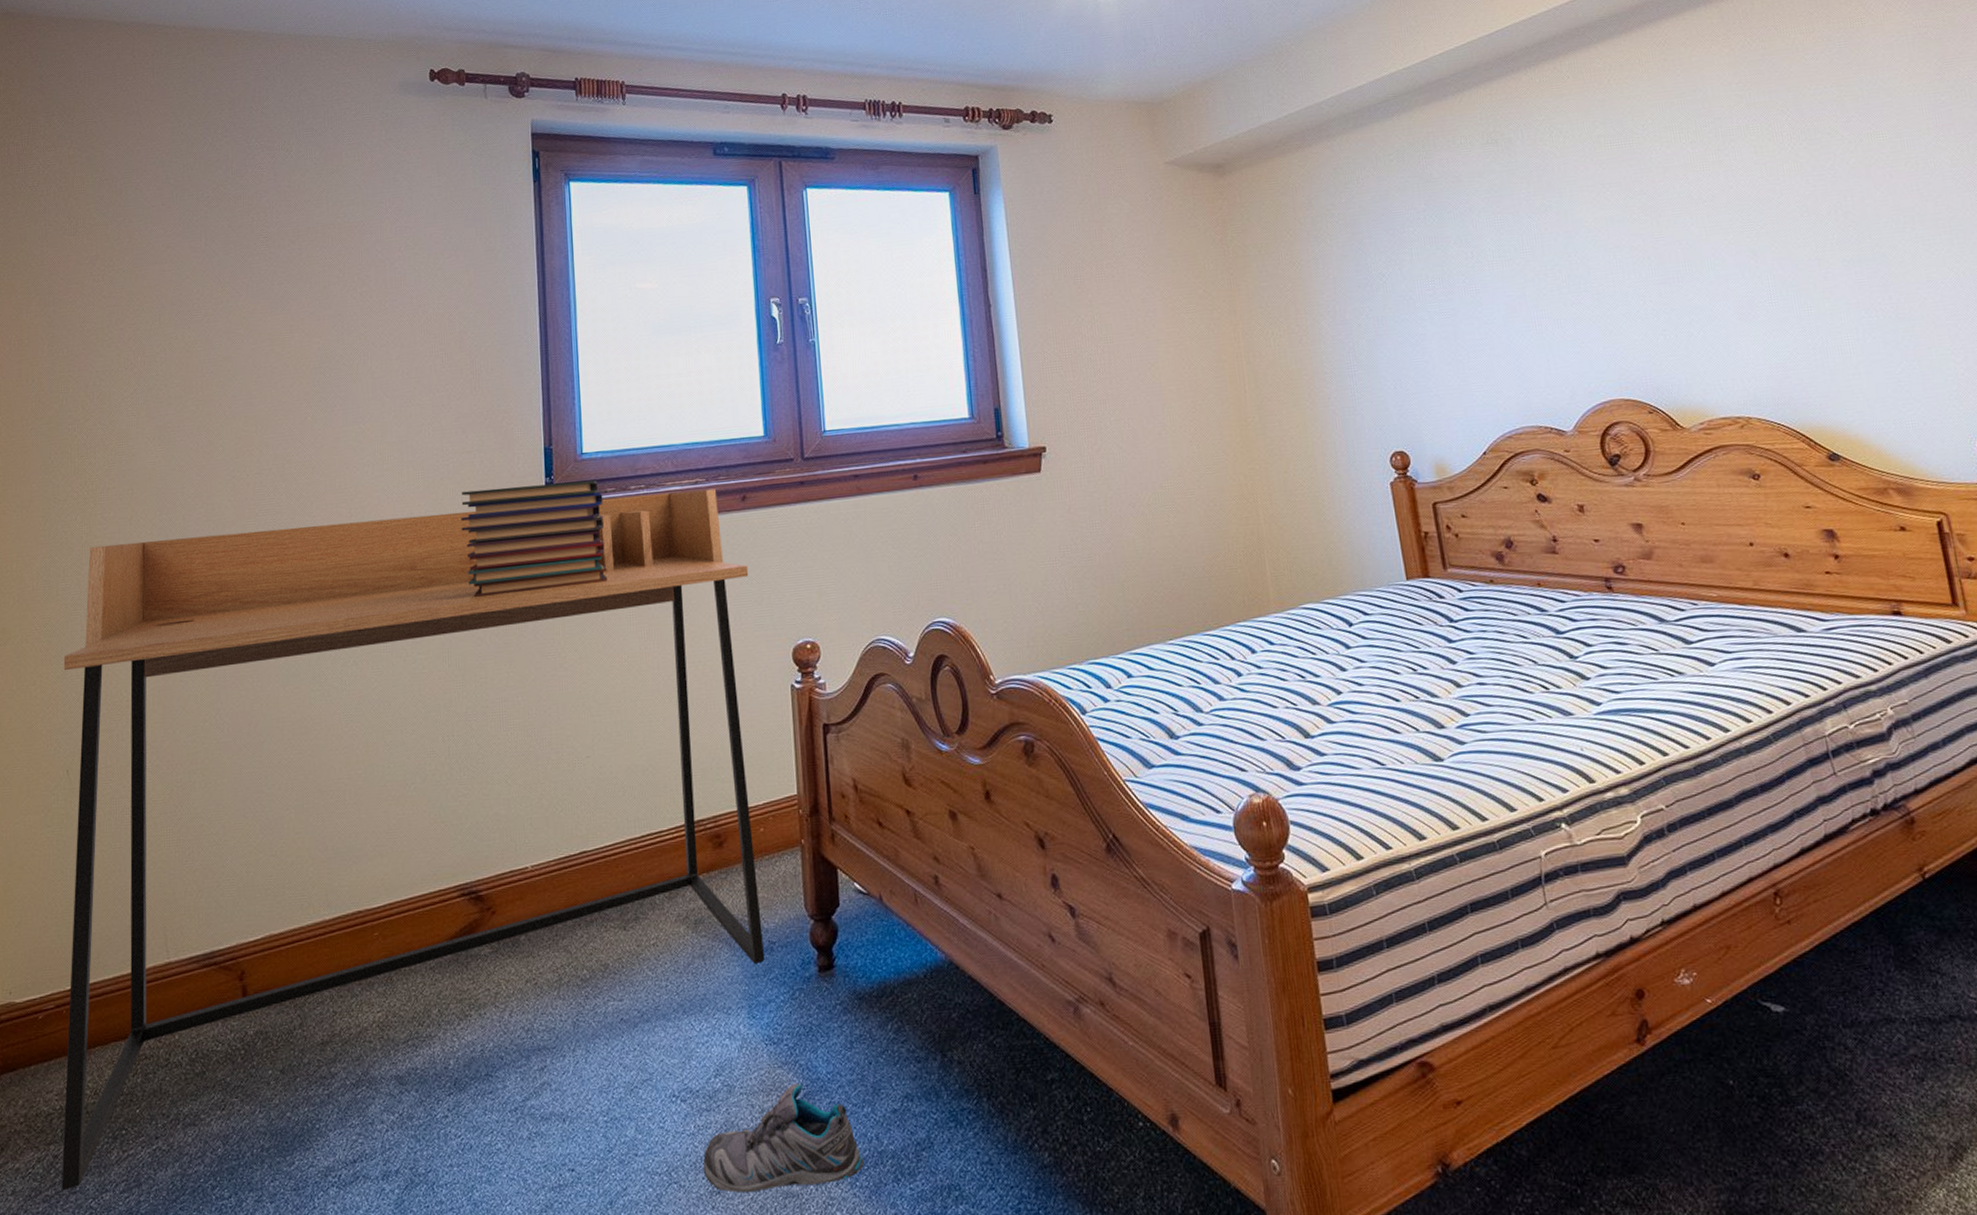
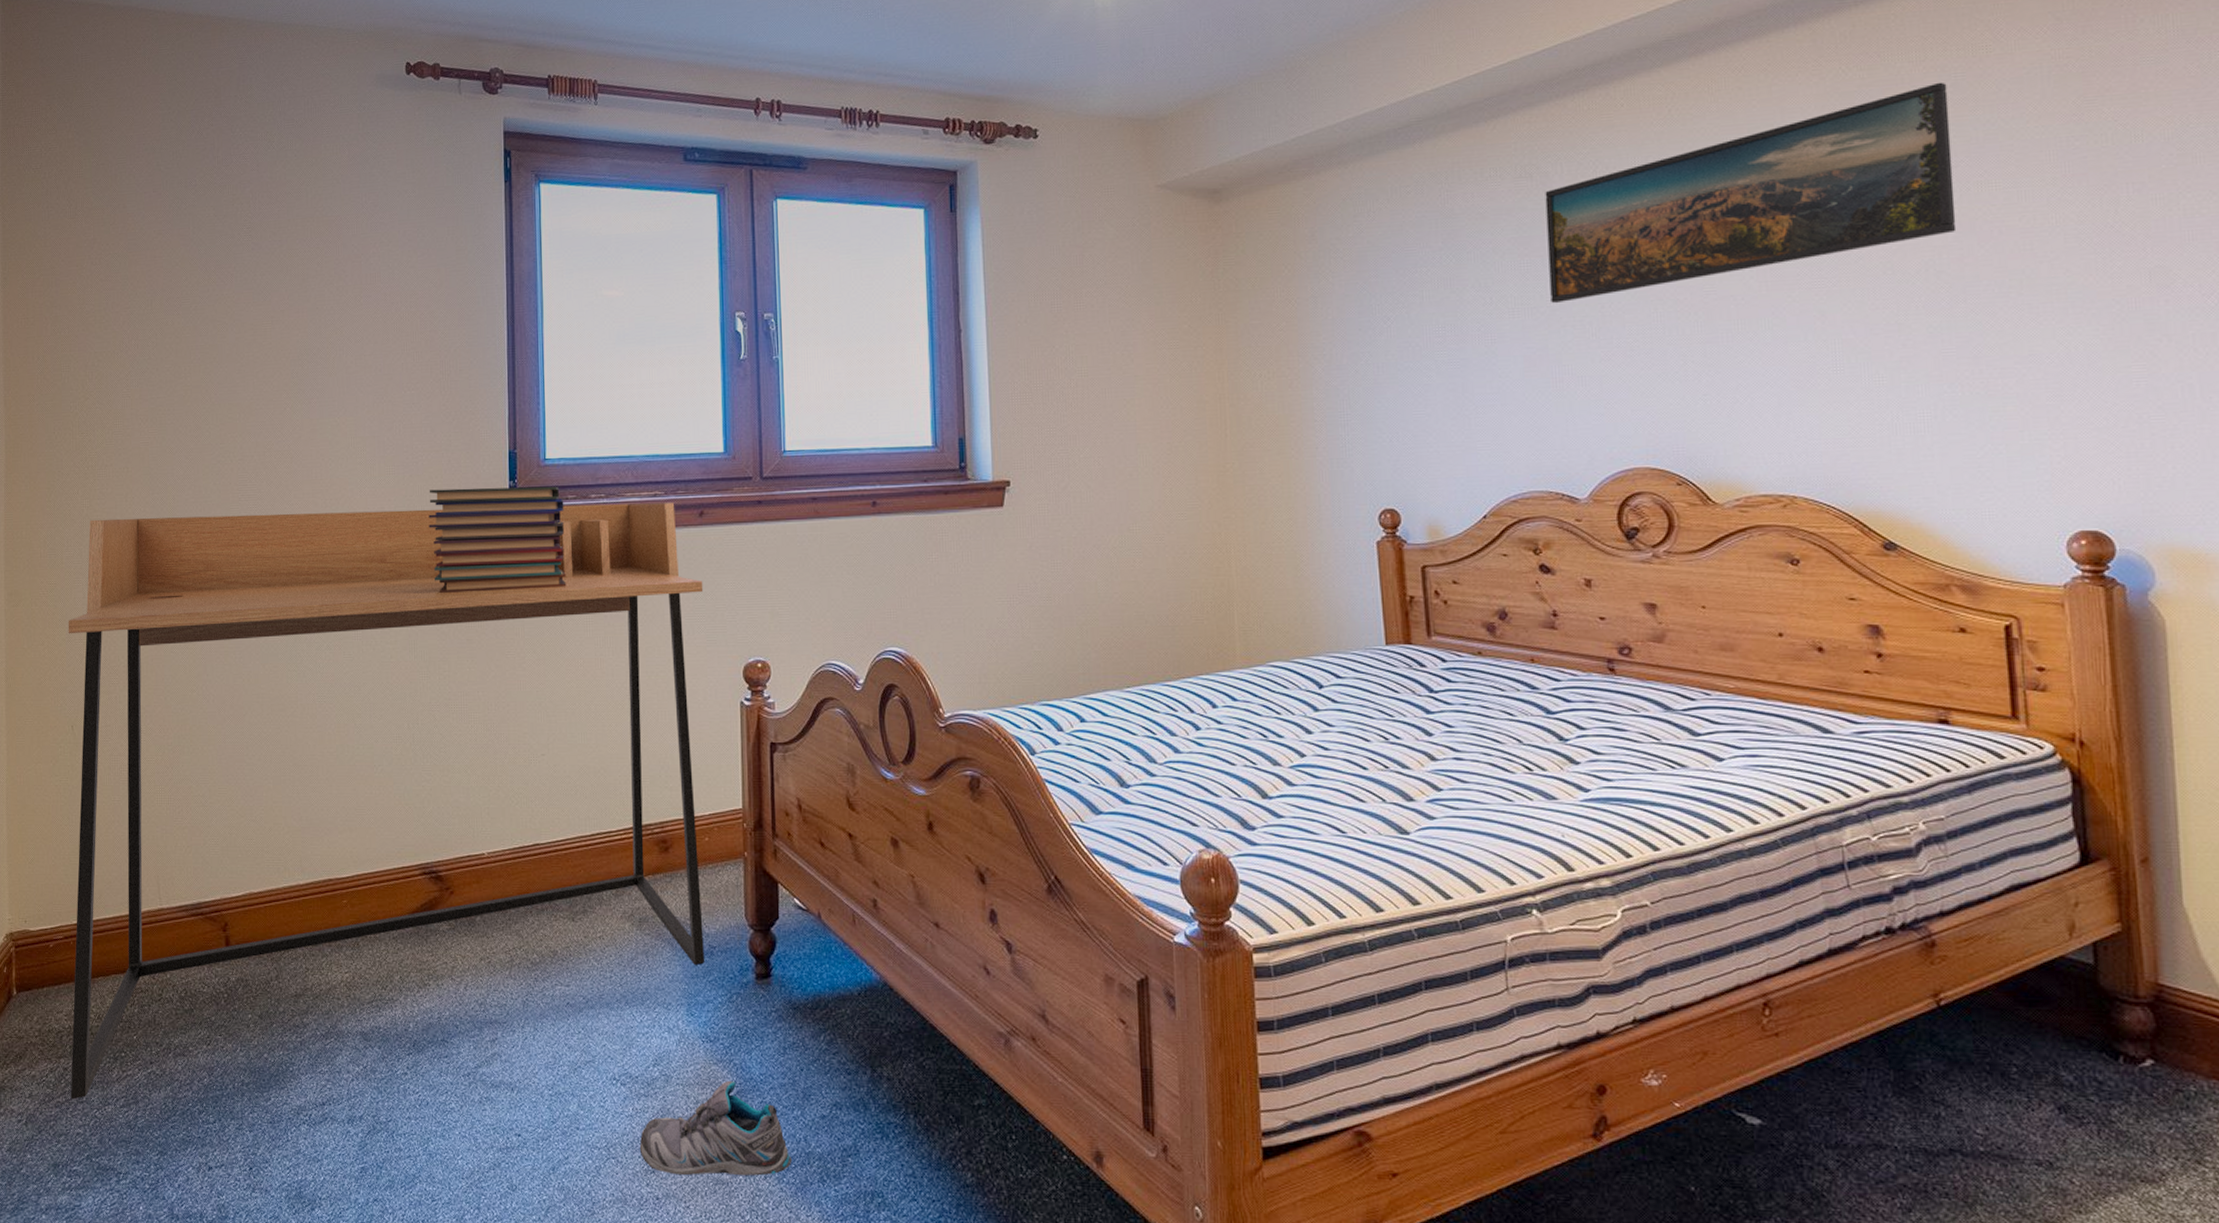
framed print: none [1510,49,1856,255] -> present [1545,82,1957,304]

